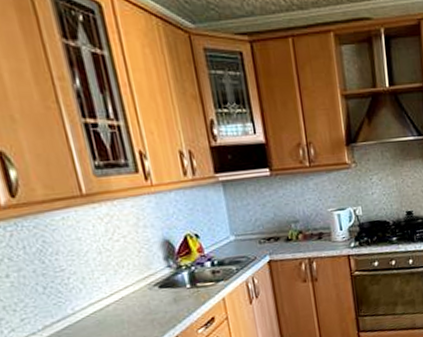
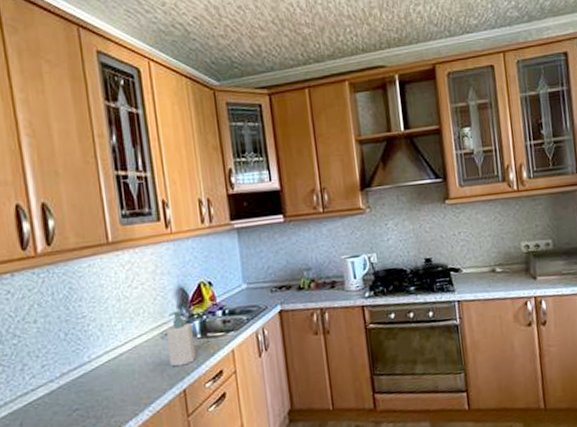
soap bottle: none [153,261,187,316] -> present [165,310,196,367]

